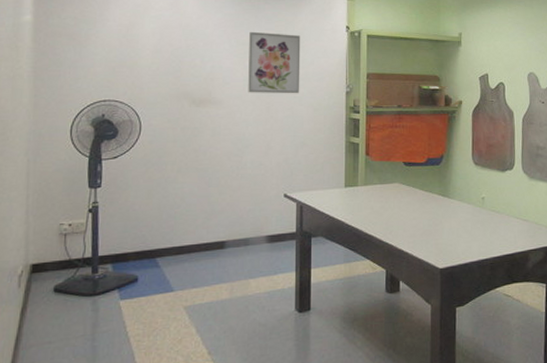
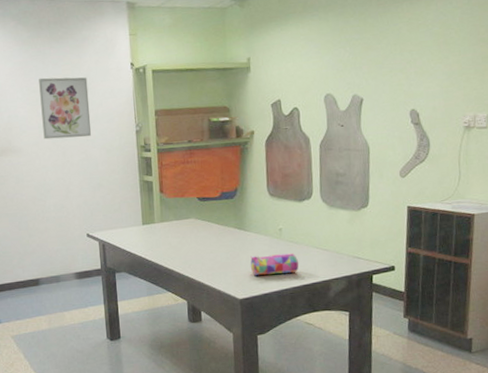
pencil case: none [452,222,500,244] -> present [250,253,299,275]

